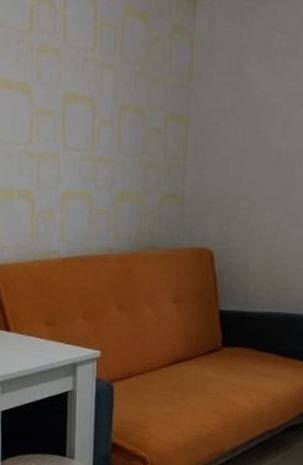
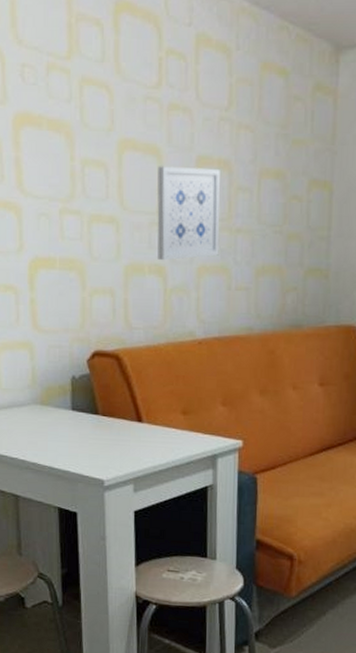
wall art: none [26,102,84,187] -> present [157,166,221,261]

